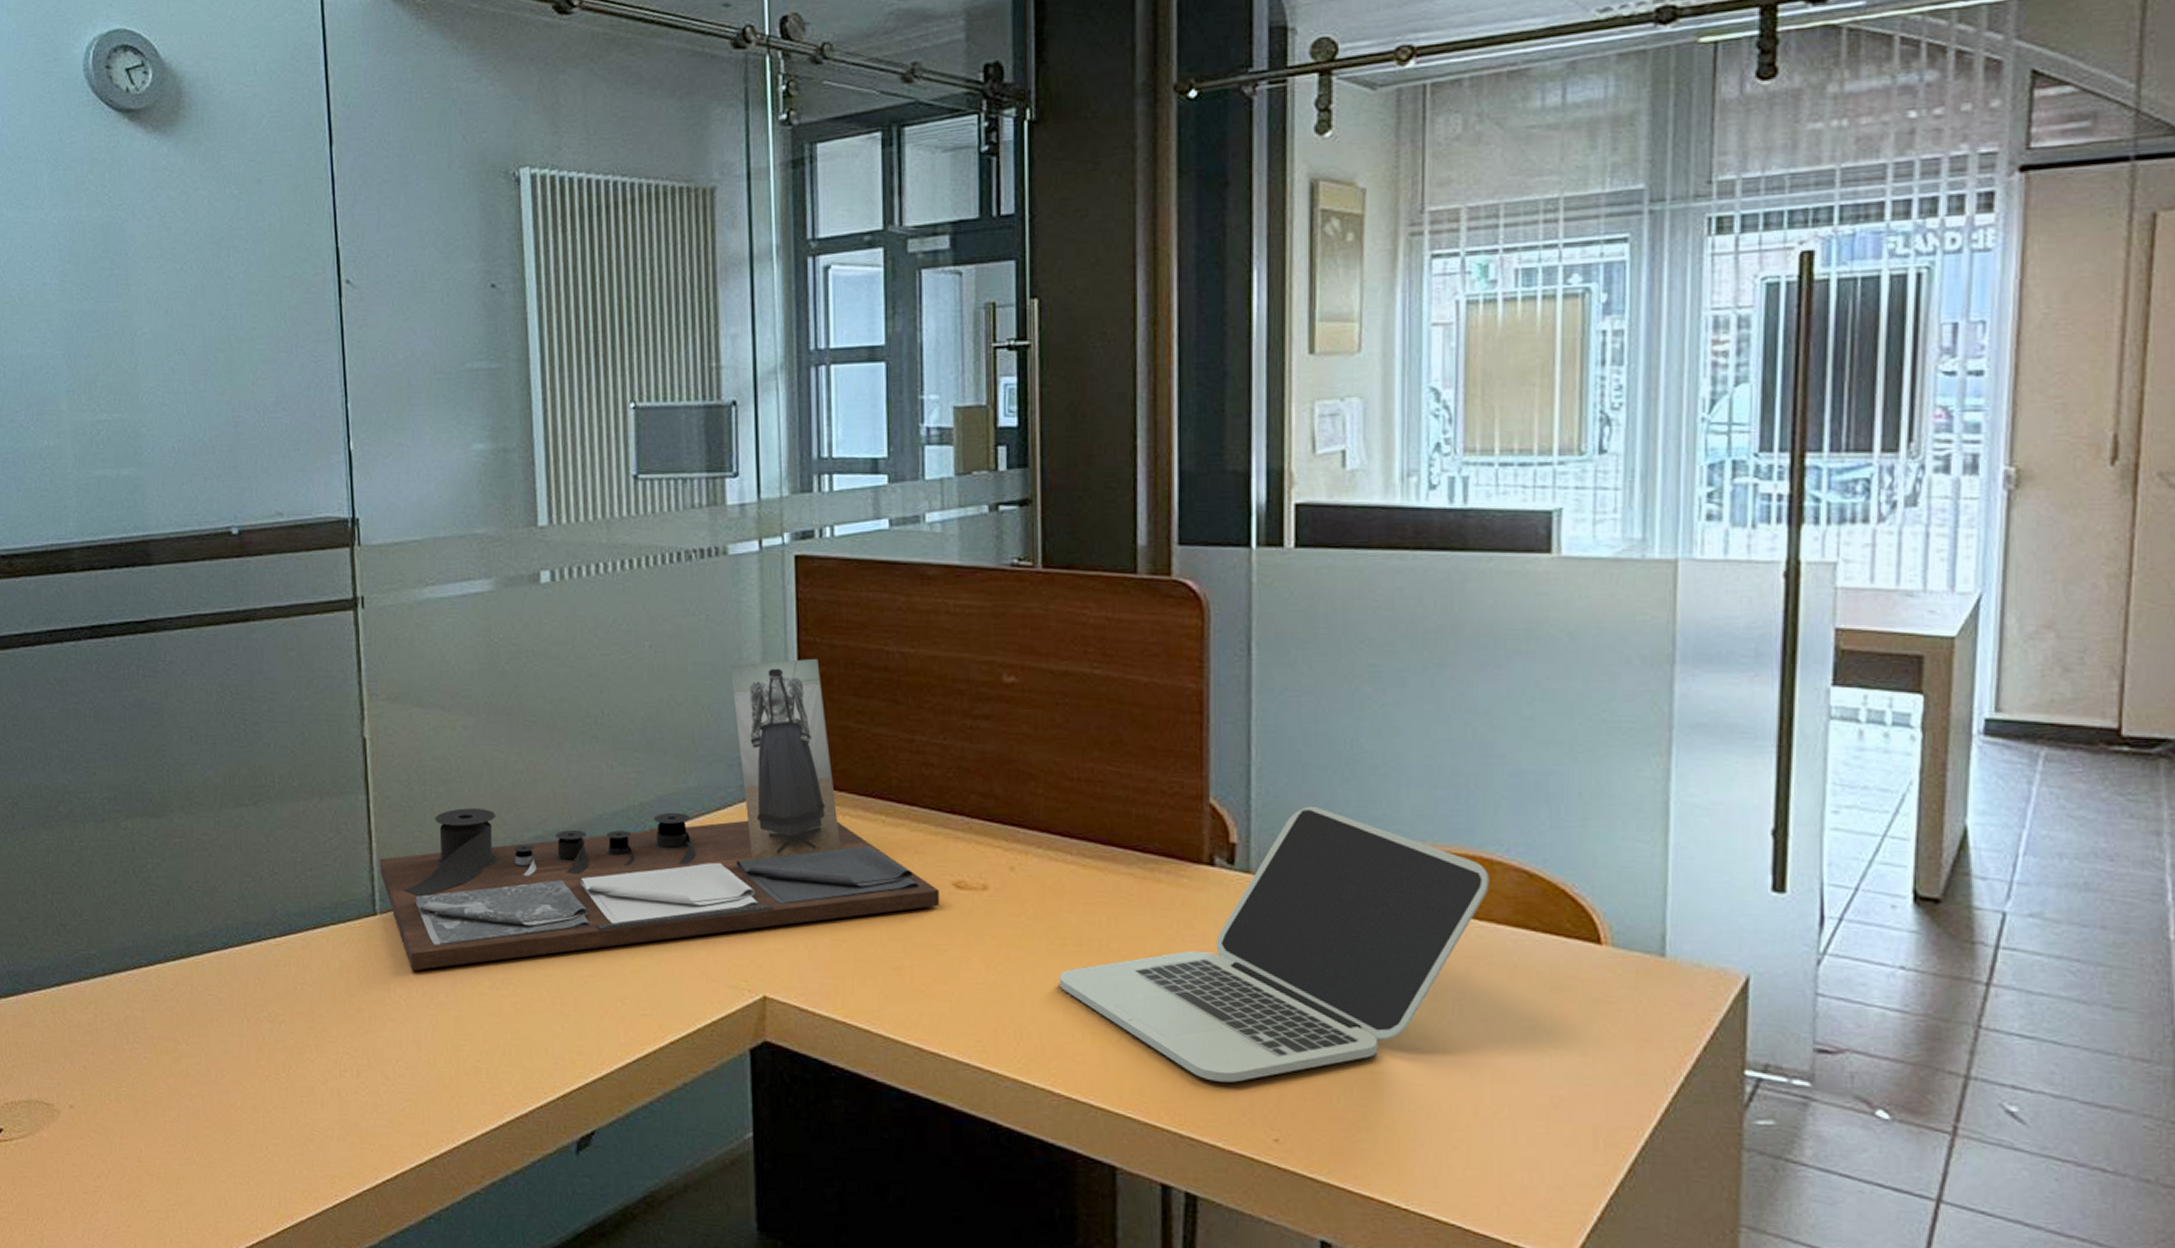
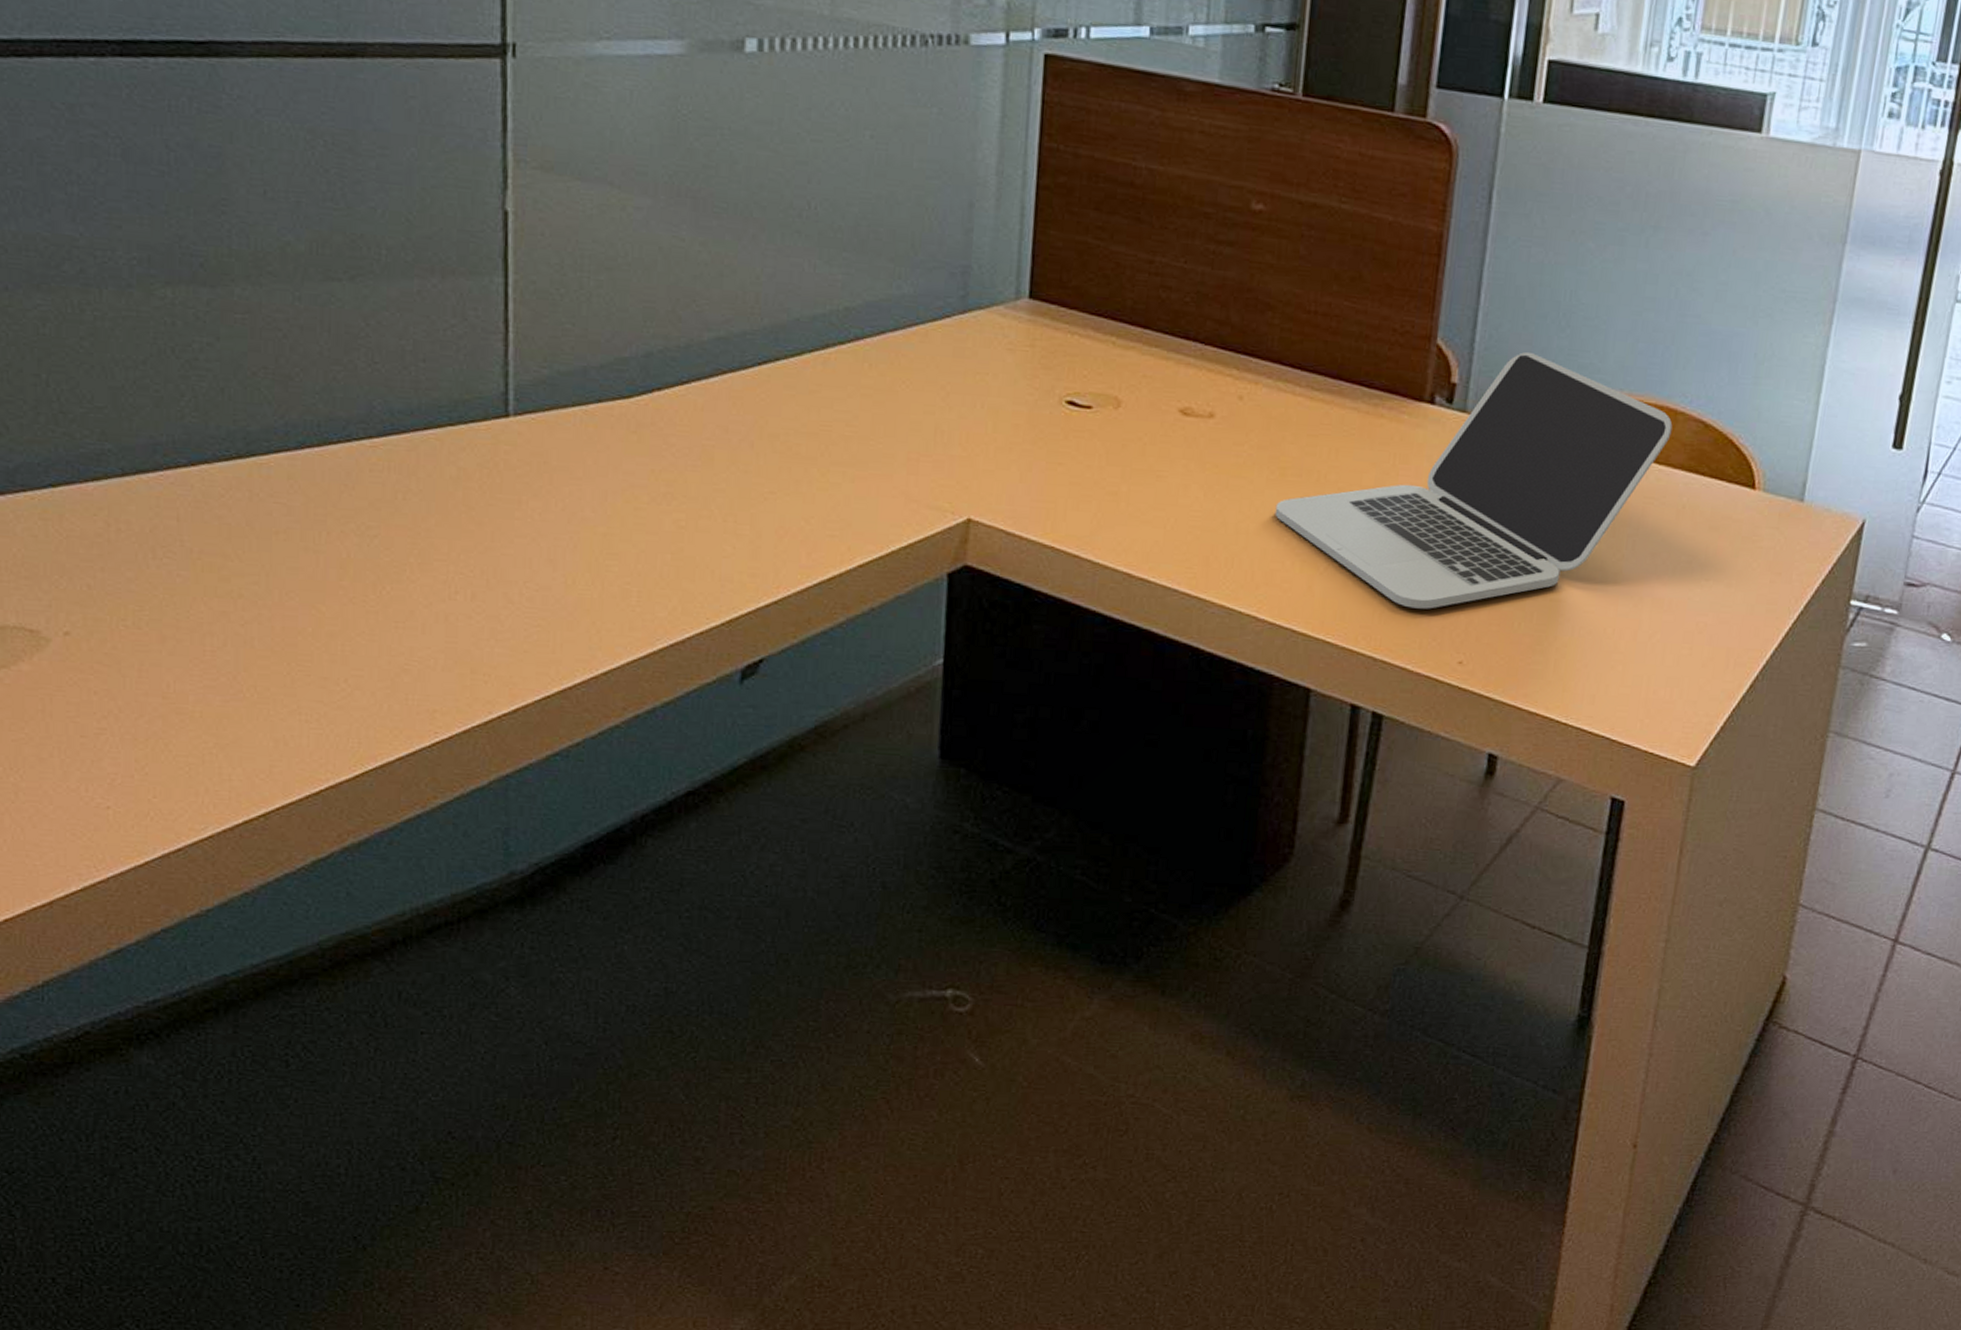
desk organizer: present [379,658,939,971] -> none [516,165,1164,482]

